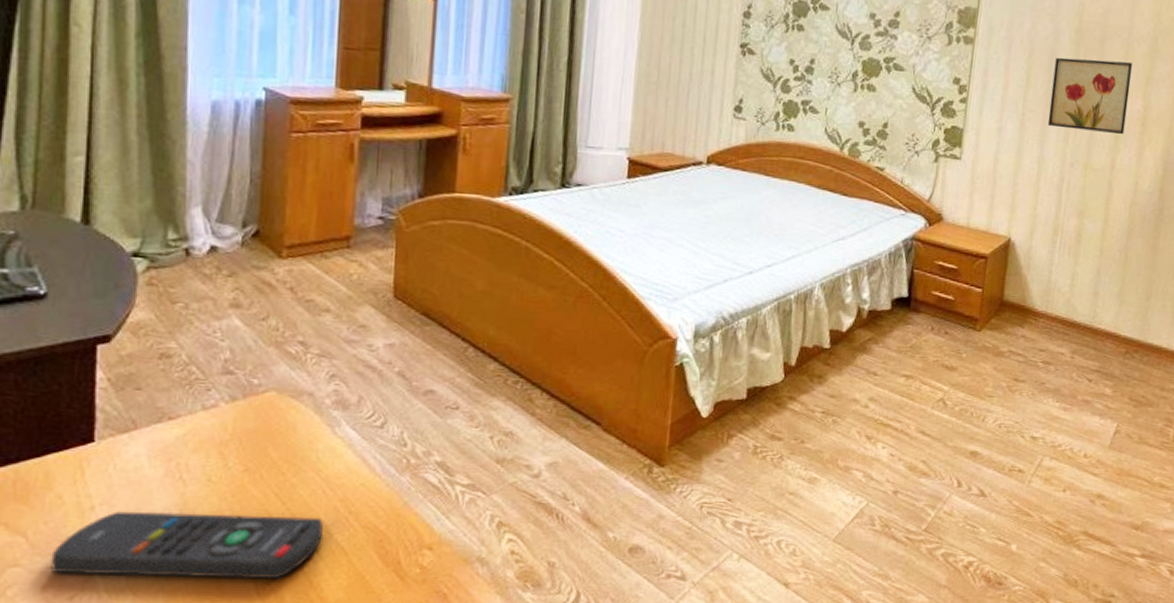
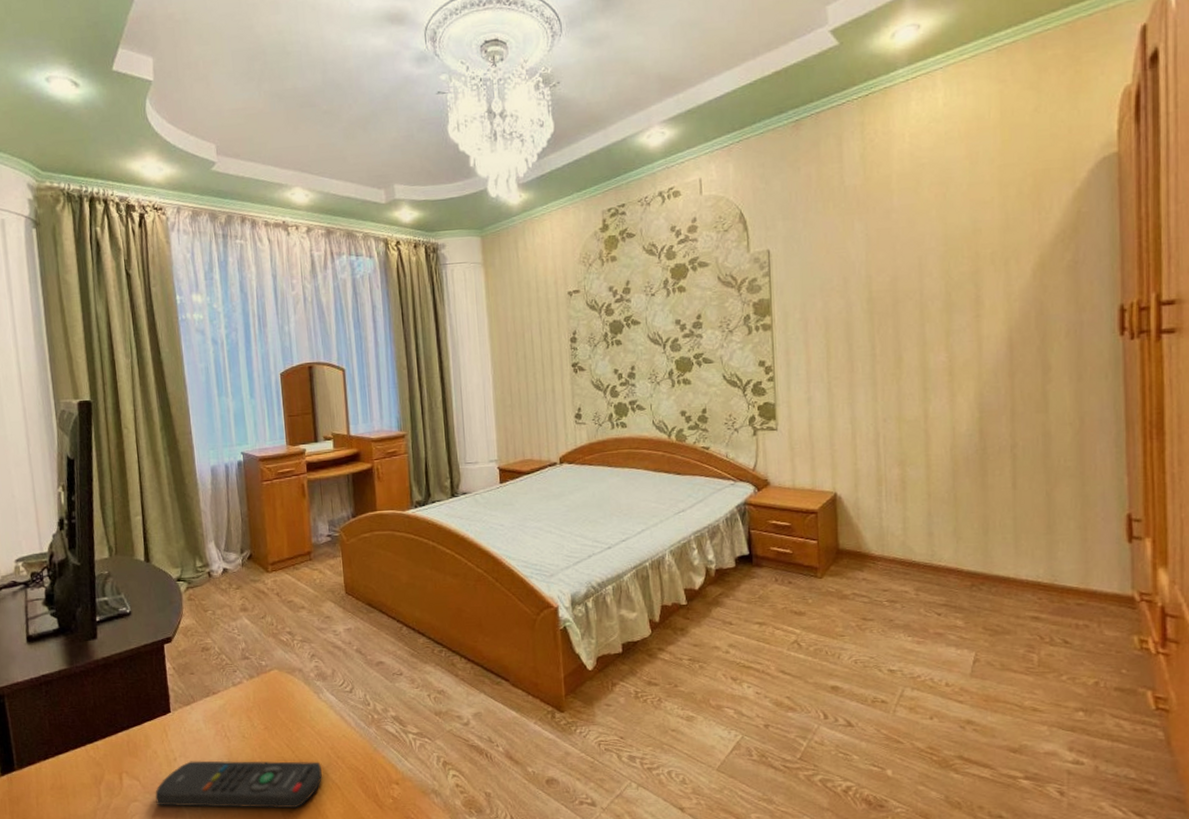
wall art: present [1047,57,1133,135] -> none [852,319,932,390]

